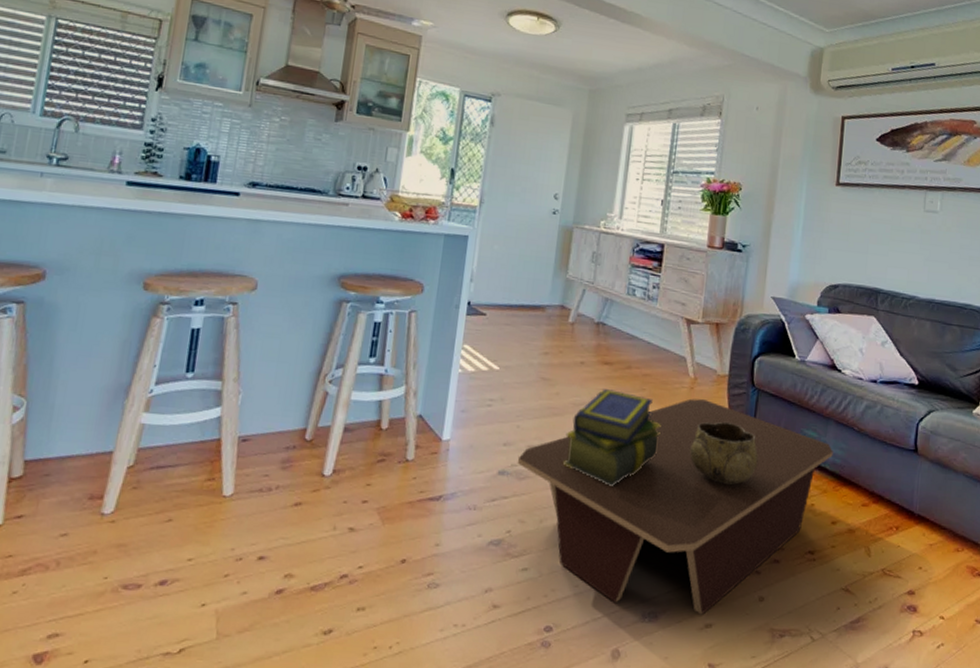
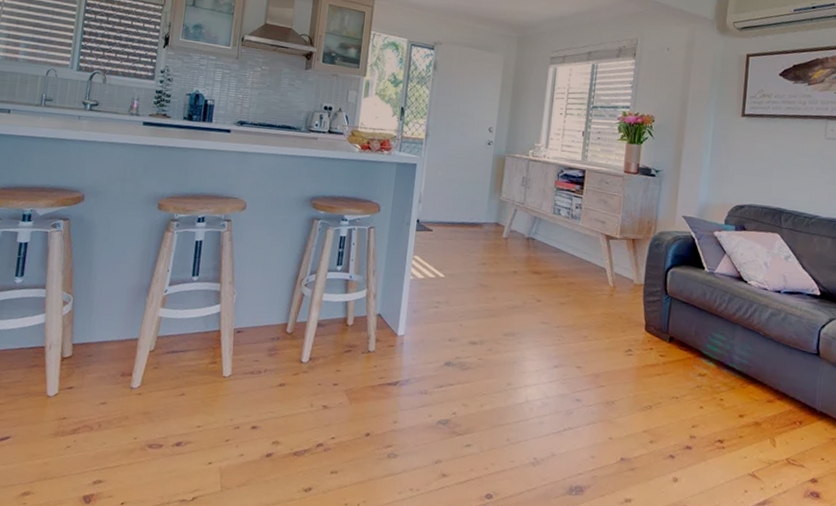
coffee table: present [517,398,833,615] -> none [460,304,740,491]
stack of books: present [564,389,661,486] -> none [500,295,585,378]
decorative bowl: present [690,421,759,485] -> none [610,324,672,380]

